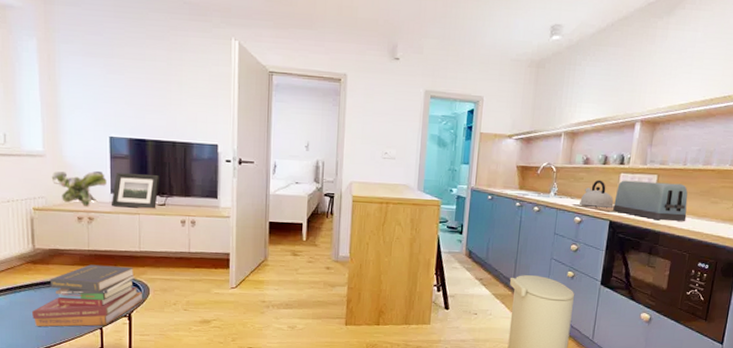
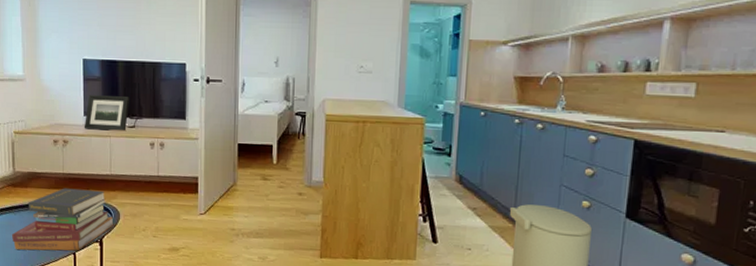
decorative plant: present [51,170,107,206] -> none [30,93,80,129]
kettle: present [579,179,615,208] -> none [594,90,641,124]
toaster: present [613,180,688,222] -> none [638,90,740,141]

